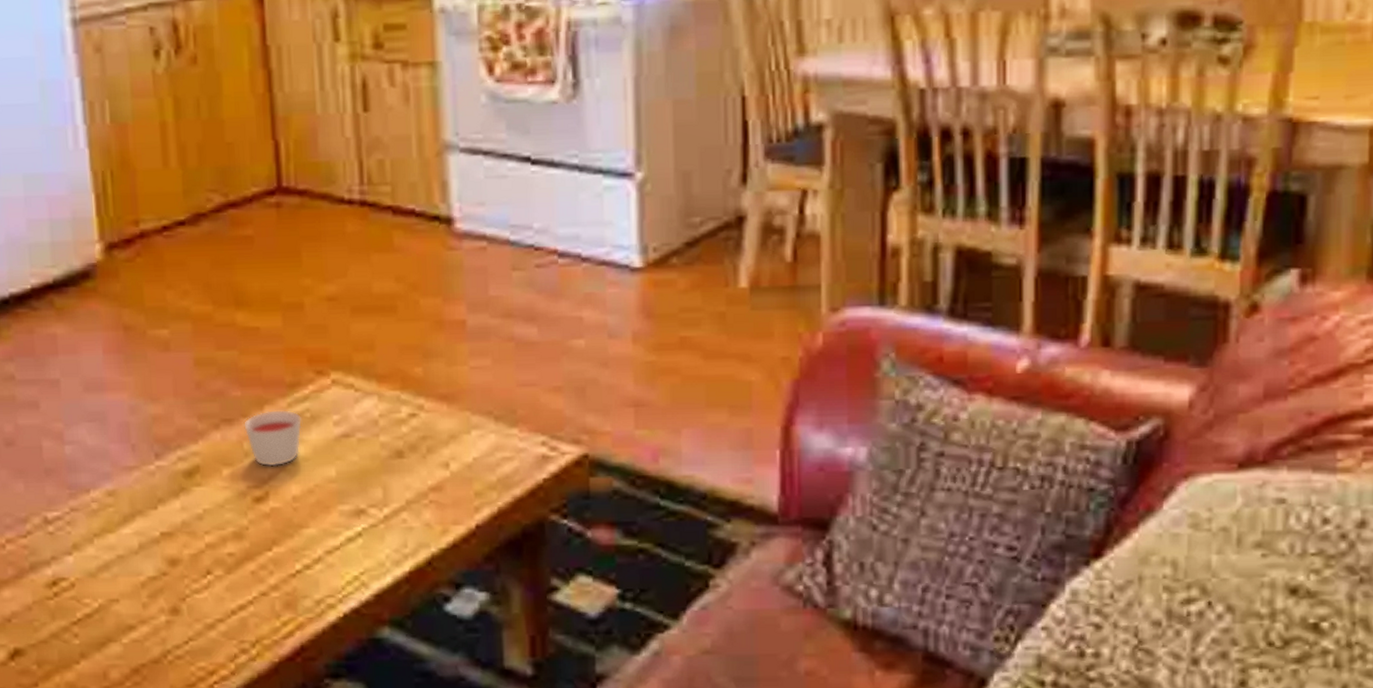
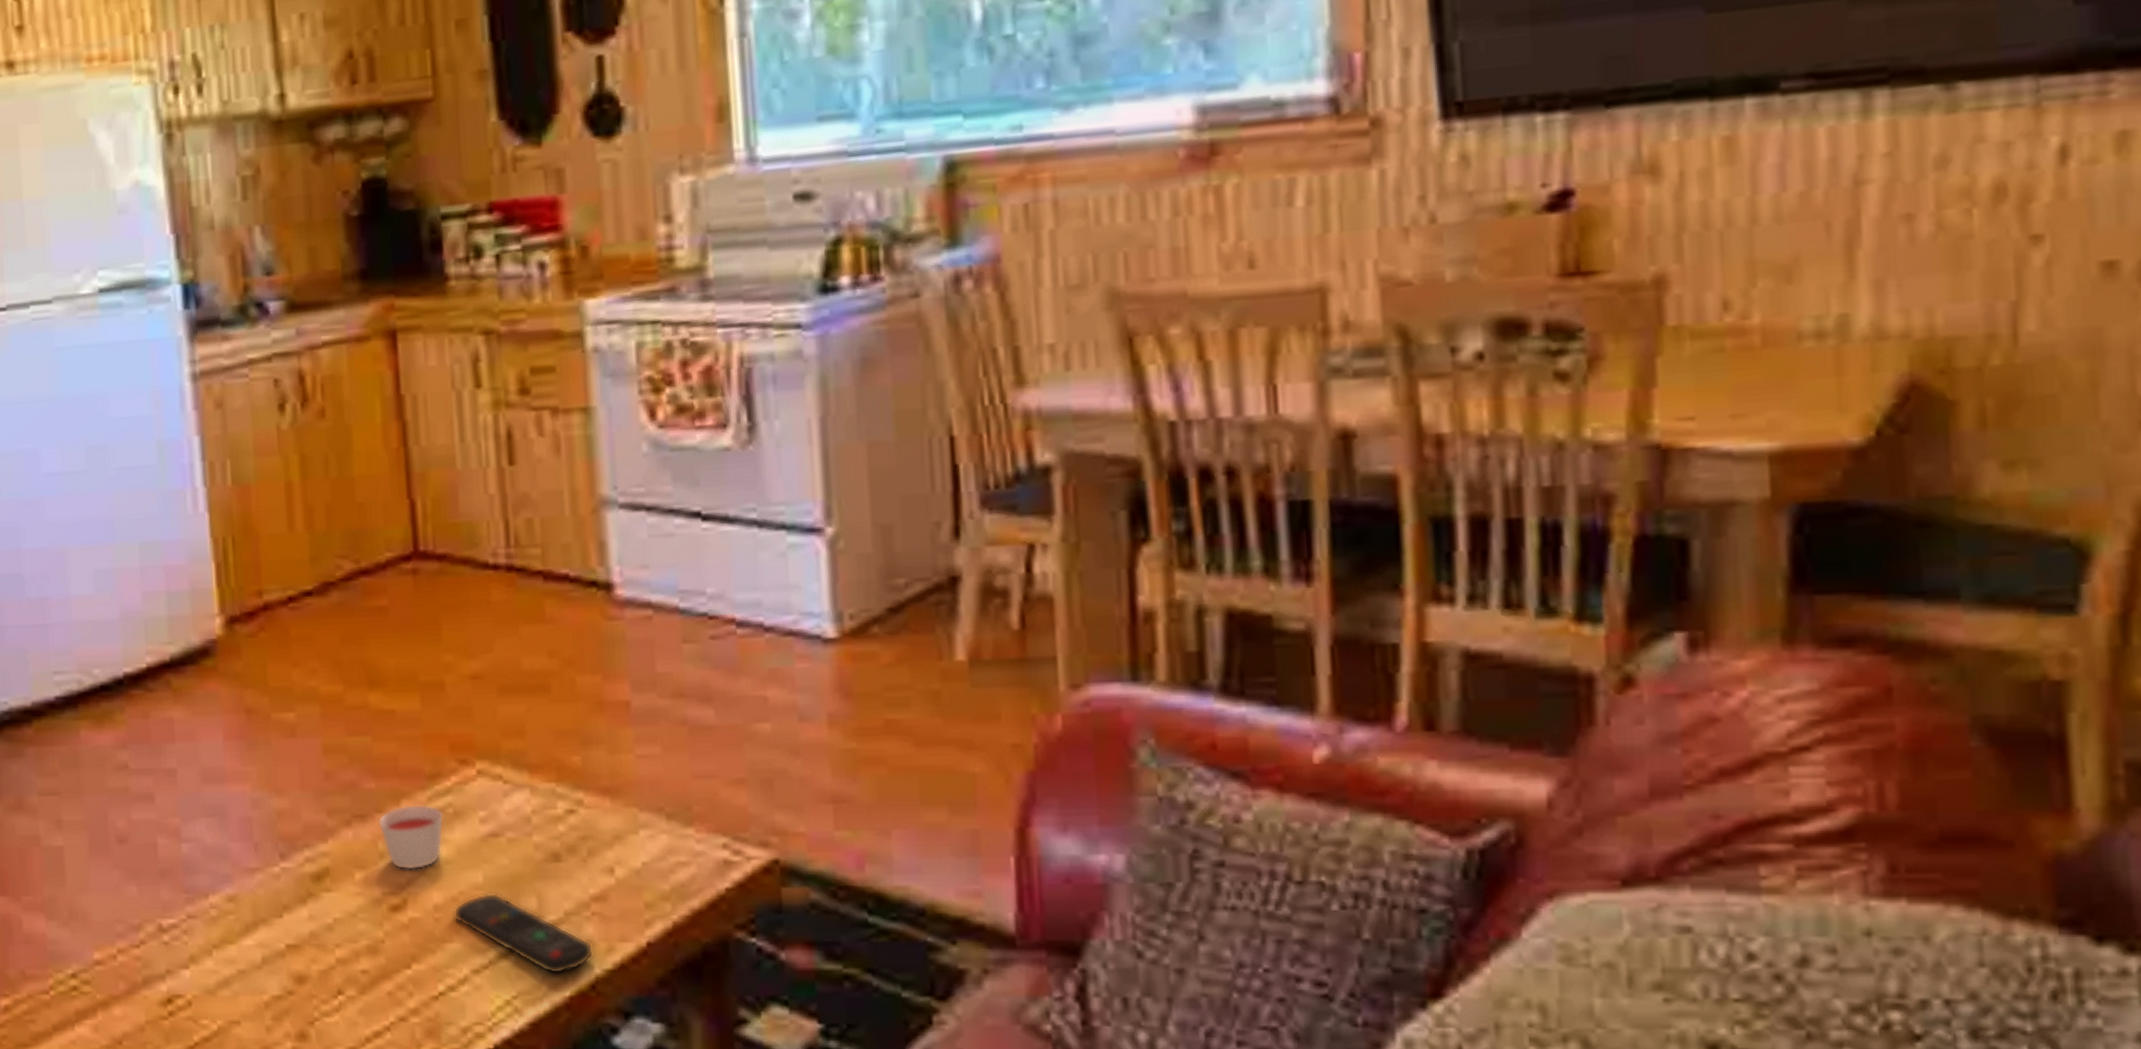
remote control: none [309,485,431,554] -> present [453,892,594,975]

